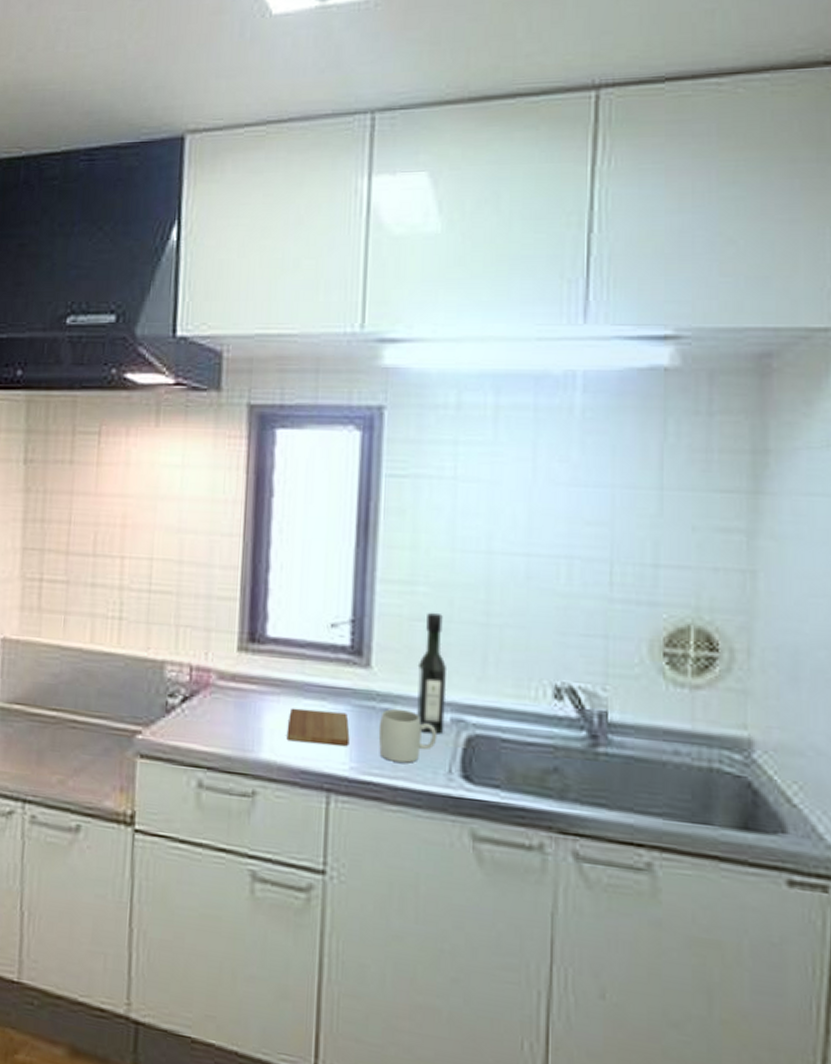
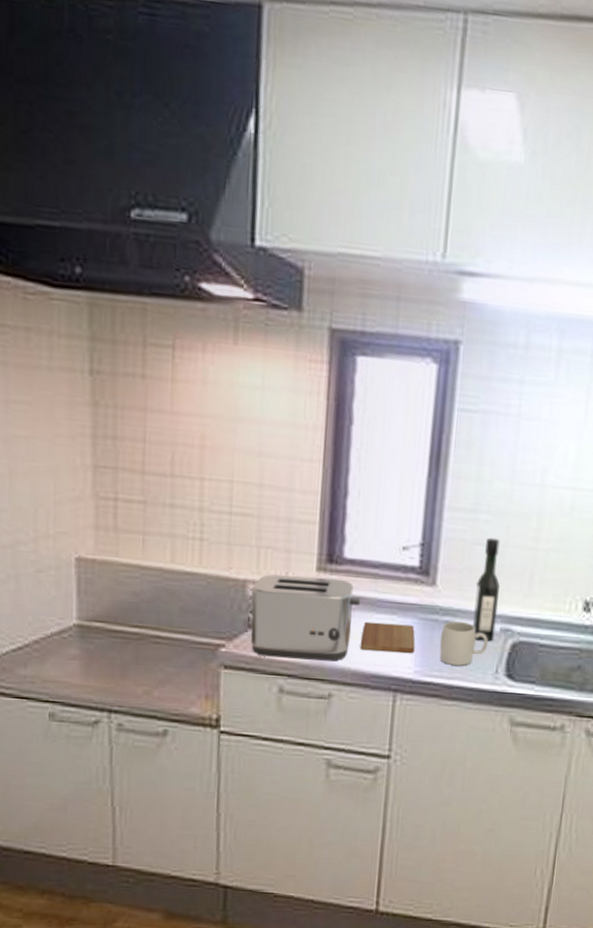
toaster: none [168,655,286,753] -> present [250,574,361,662]

